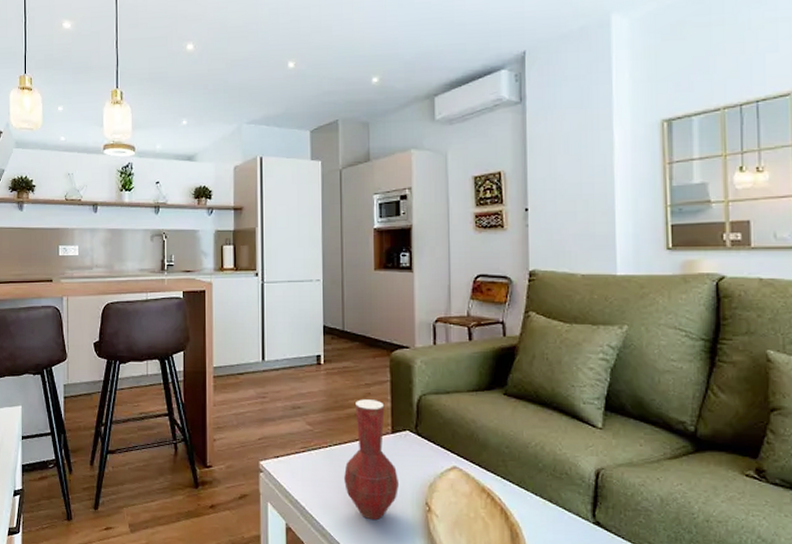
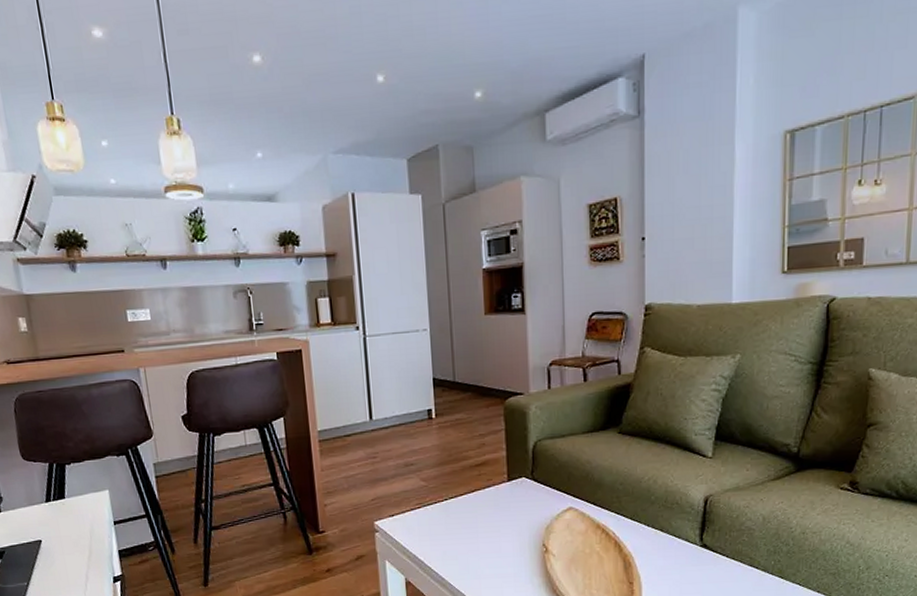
vase: present [344,399,399,521] -> none [461,449,516,566]

